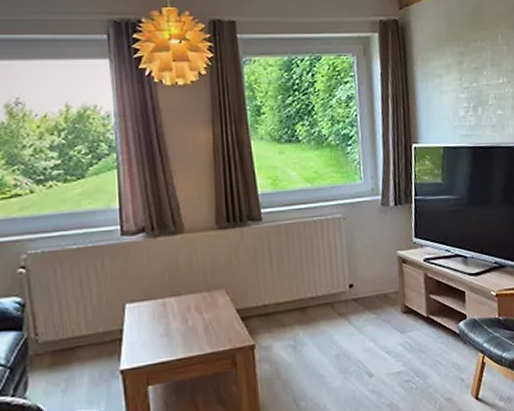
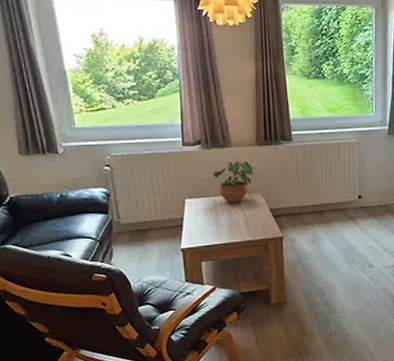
potted plant: none [161,247,216,306] -> present [213,159,255,204]

